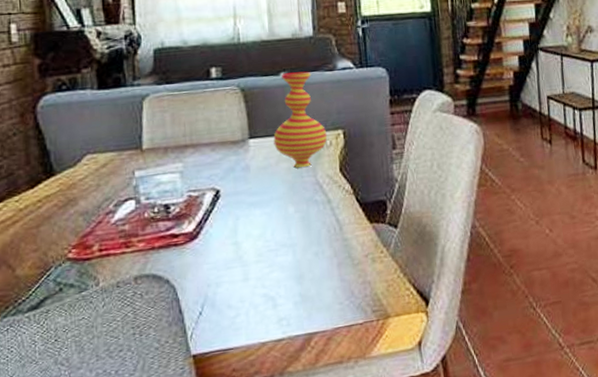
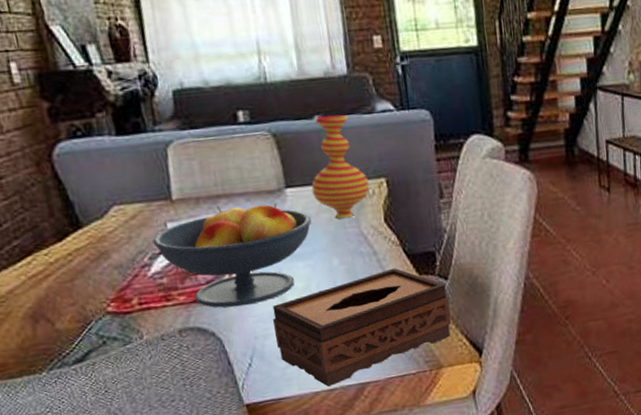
fruit bowl: none [120,153,271,255] -> present [152,203,312,308]
tissue box: none [227,216,400,337] -> present [272,268,452,387]

